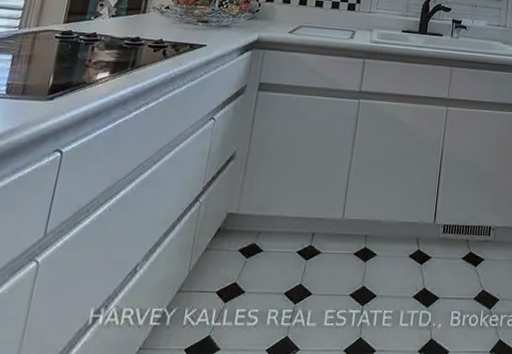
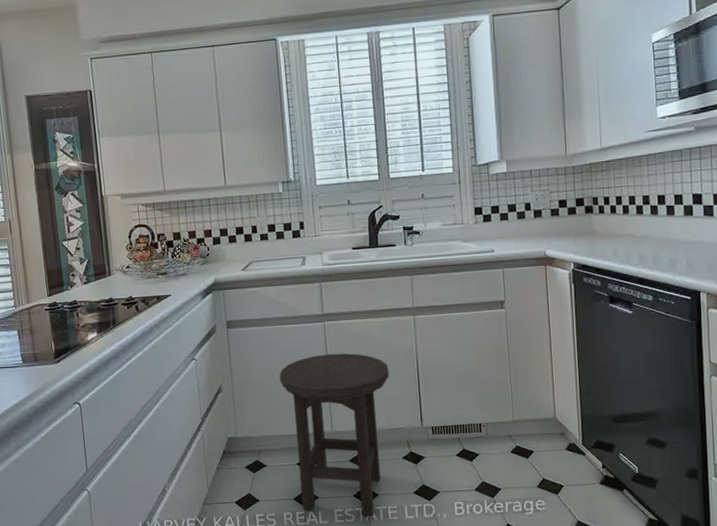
stool: none [291,133,414,321] -> present [279,353,390,516]

